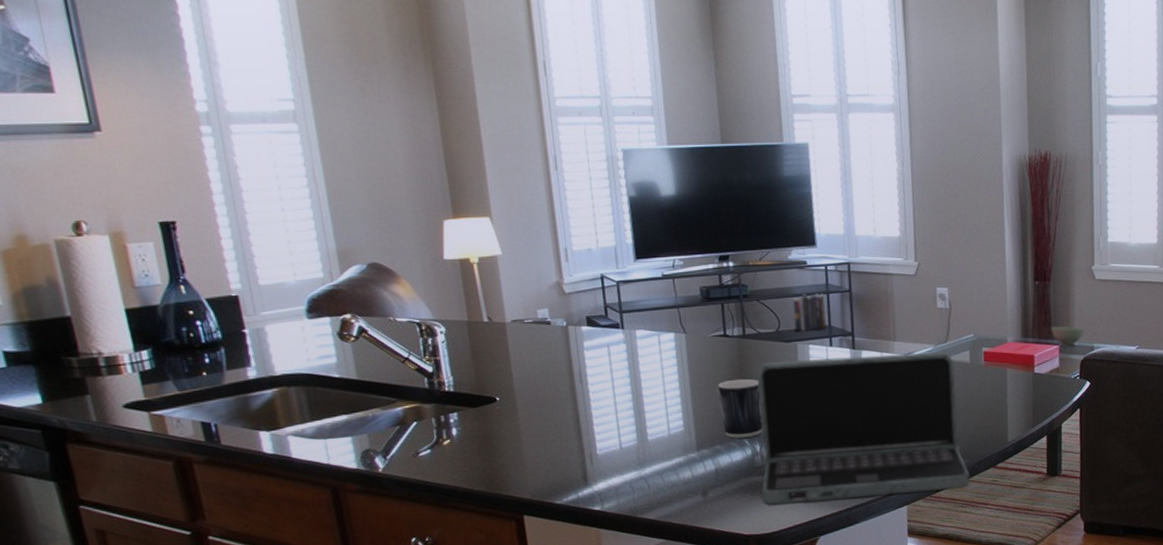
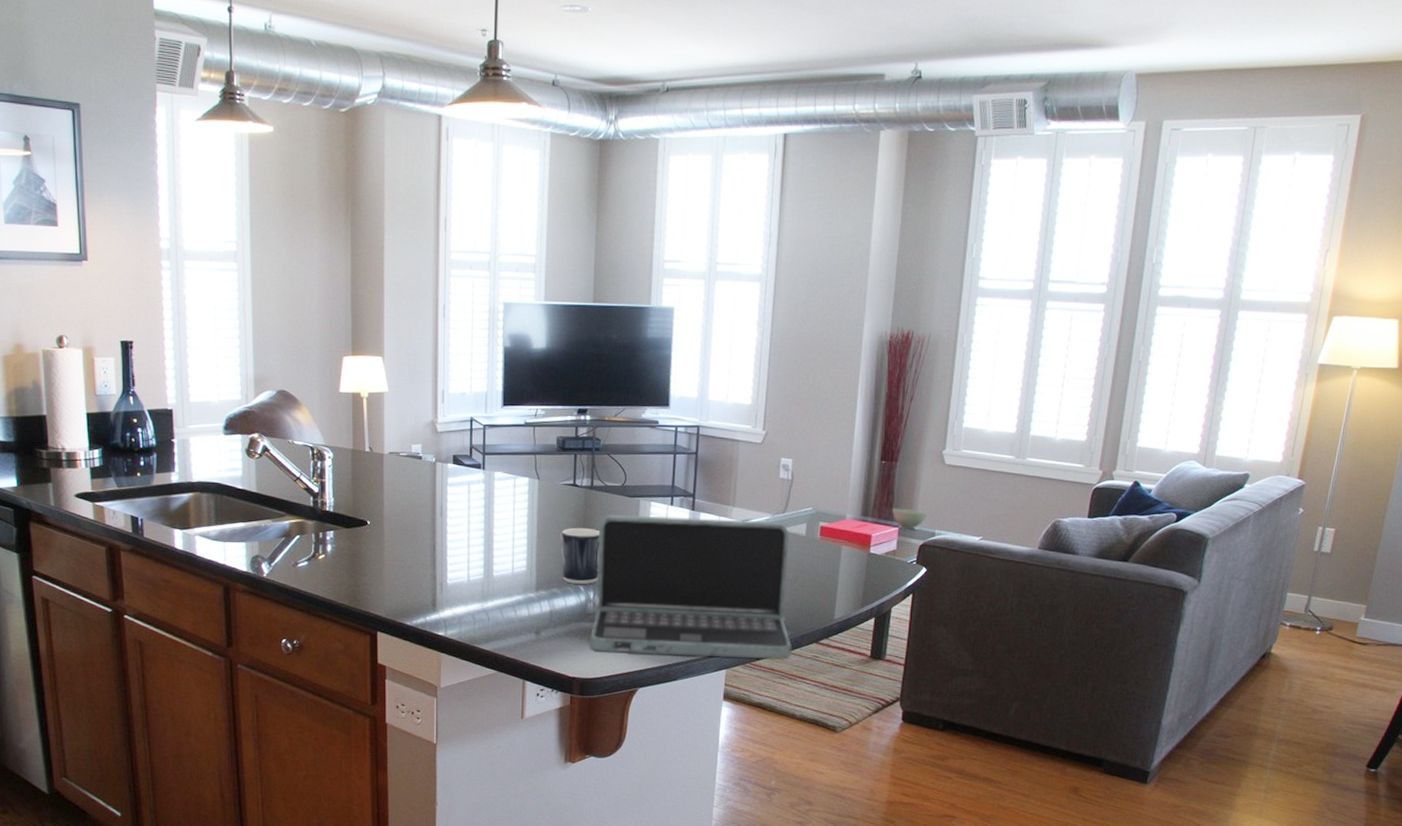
books: present [792,293,827,333] -> none [640,452,672,490]

